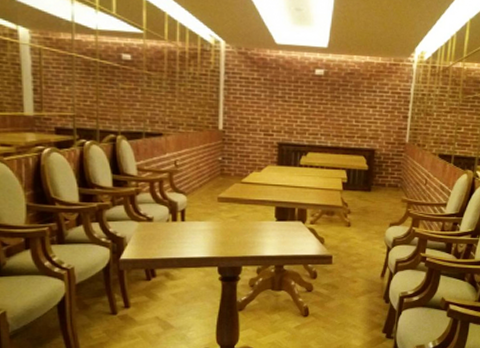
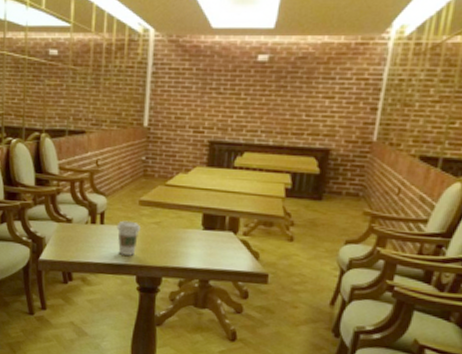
coffee cup: none [197,216,220,249] -> present [116,220,140,256]

